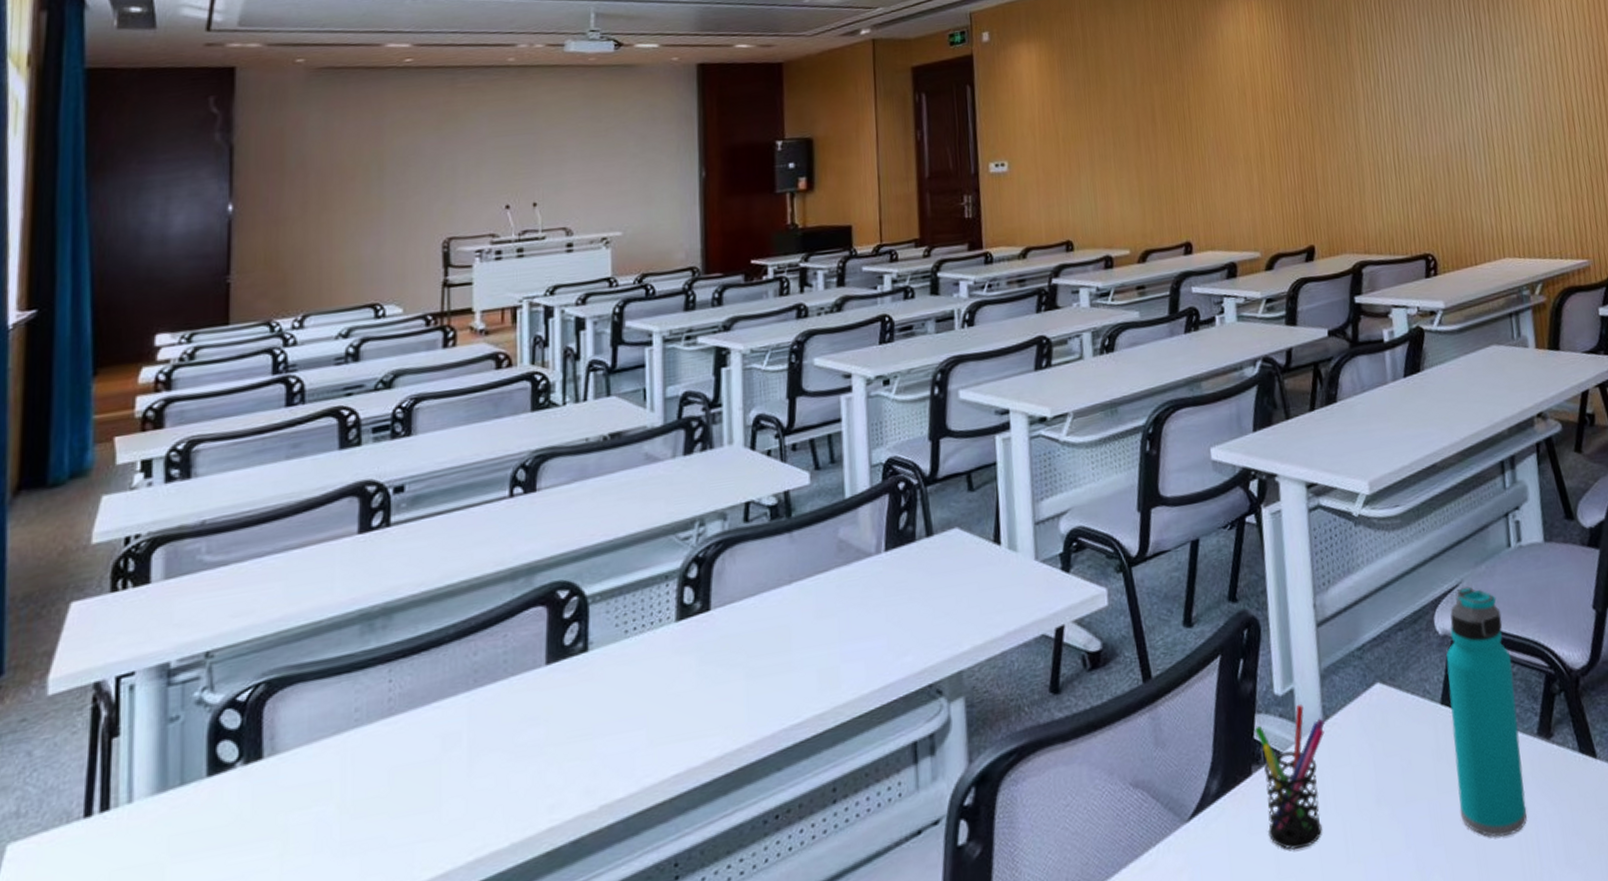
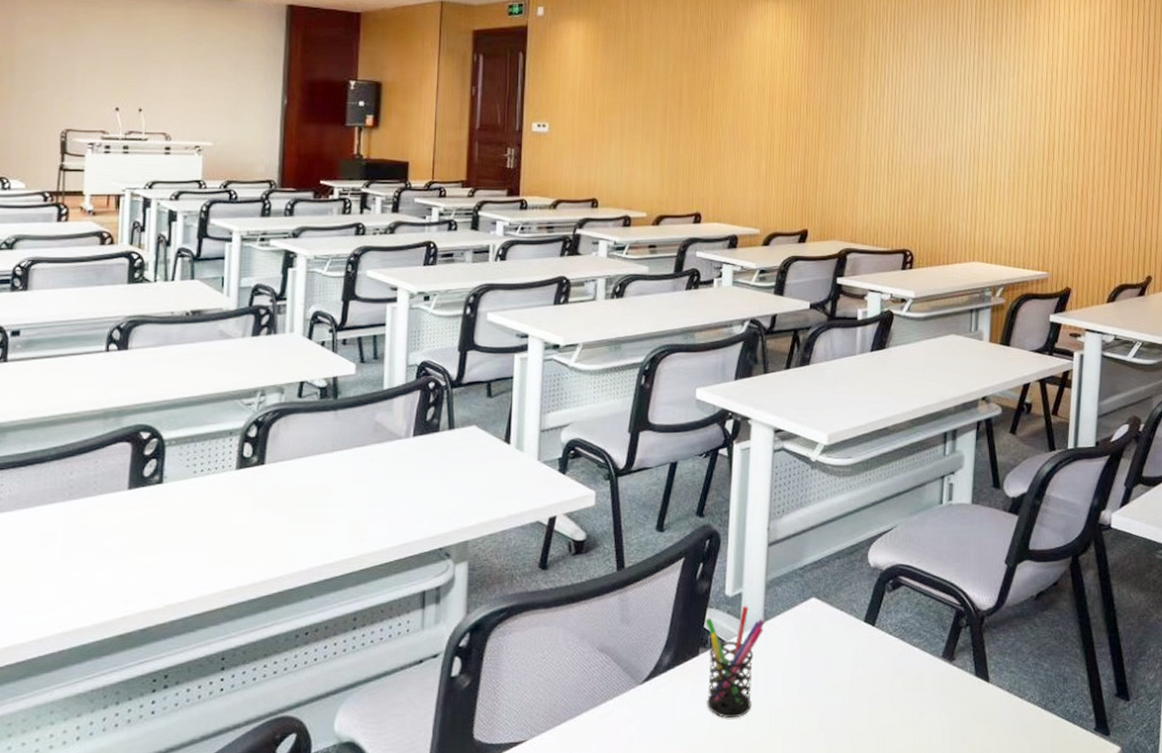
water bottle: present [1446,586,1527,837] -> none [868,531,929,732]

